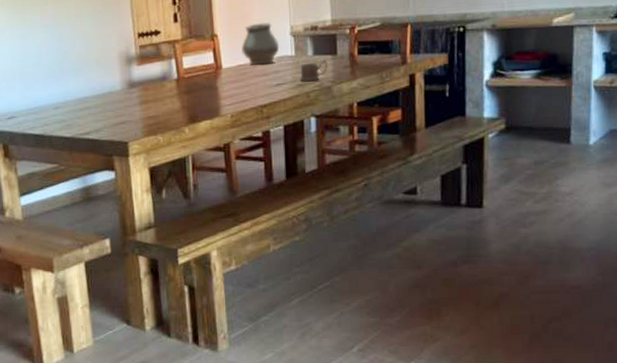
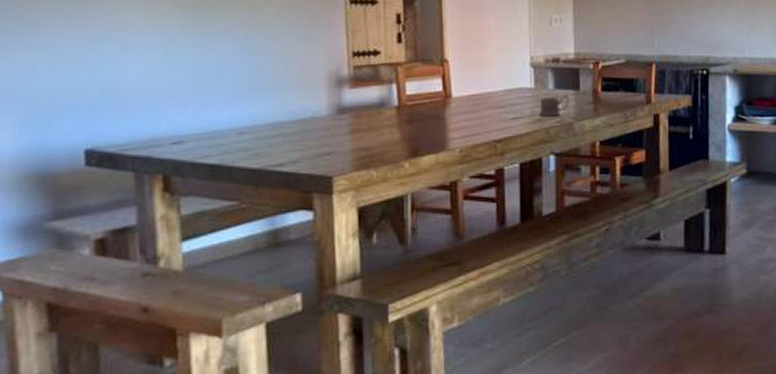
vase: present [242,21,280,65] -> none [475,50,518,96]

